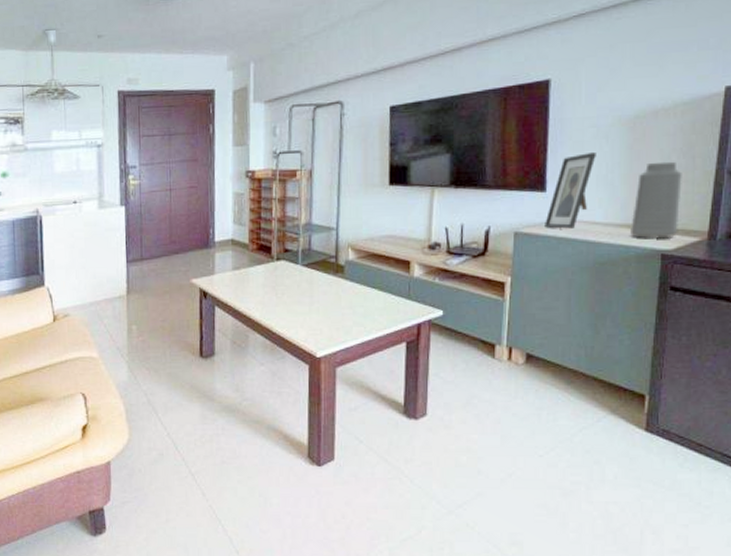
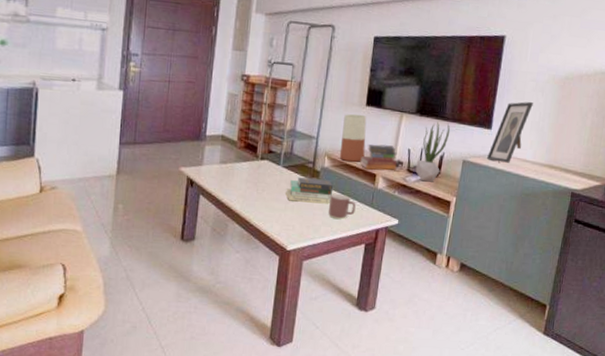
books: none [308,274,362,302] -> present [286,177,333,204]
mug: none [358,289,390,318] -> present [328,194,356,220]
vase: none [364,195,394,250] -> present [339,113,367,162]
books: none [390,226,434,256] -> present [360,144,397,170]
potted plant: none [457,191,493,263] -> present [415,122,450,182]
vase: present [630,161,682,239] -> none [551,117,594,180]

